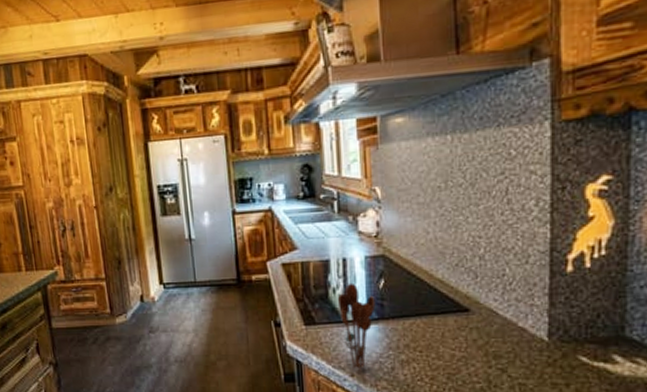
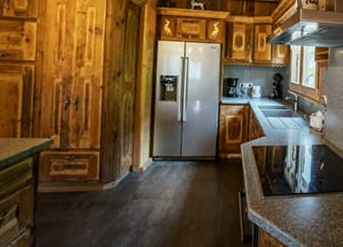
utensil holder: present [338,282,376,371] -> none [290,164,317,233]

